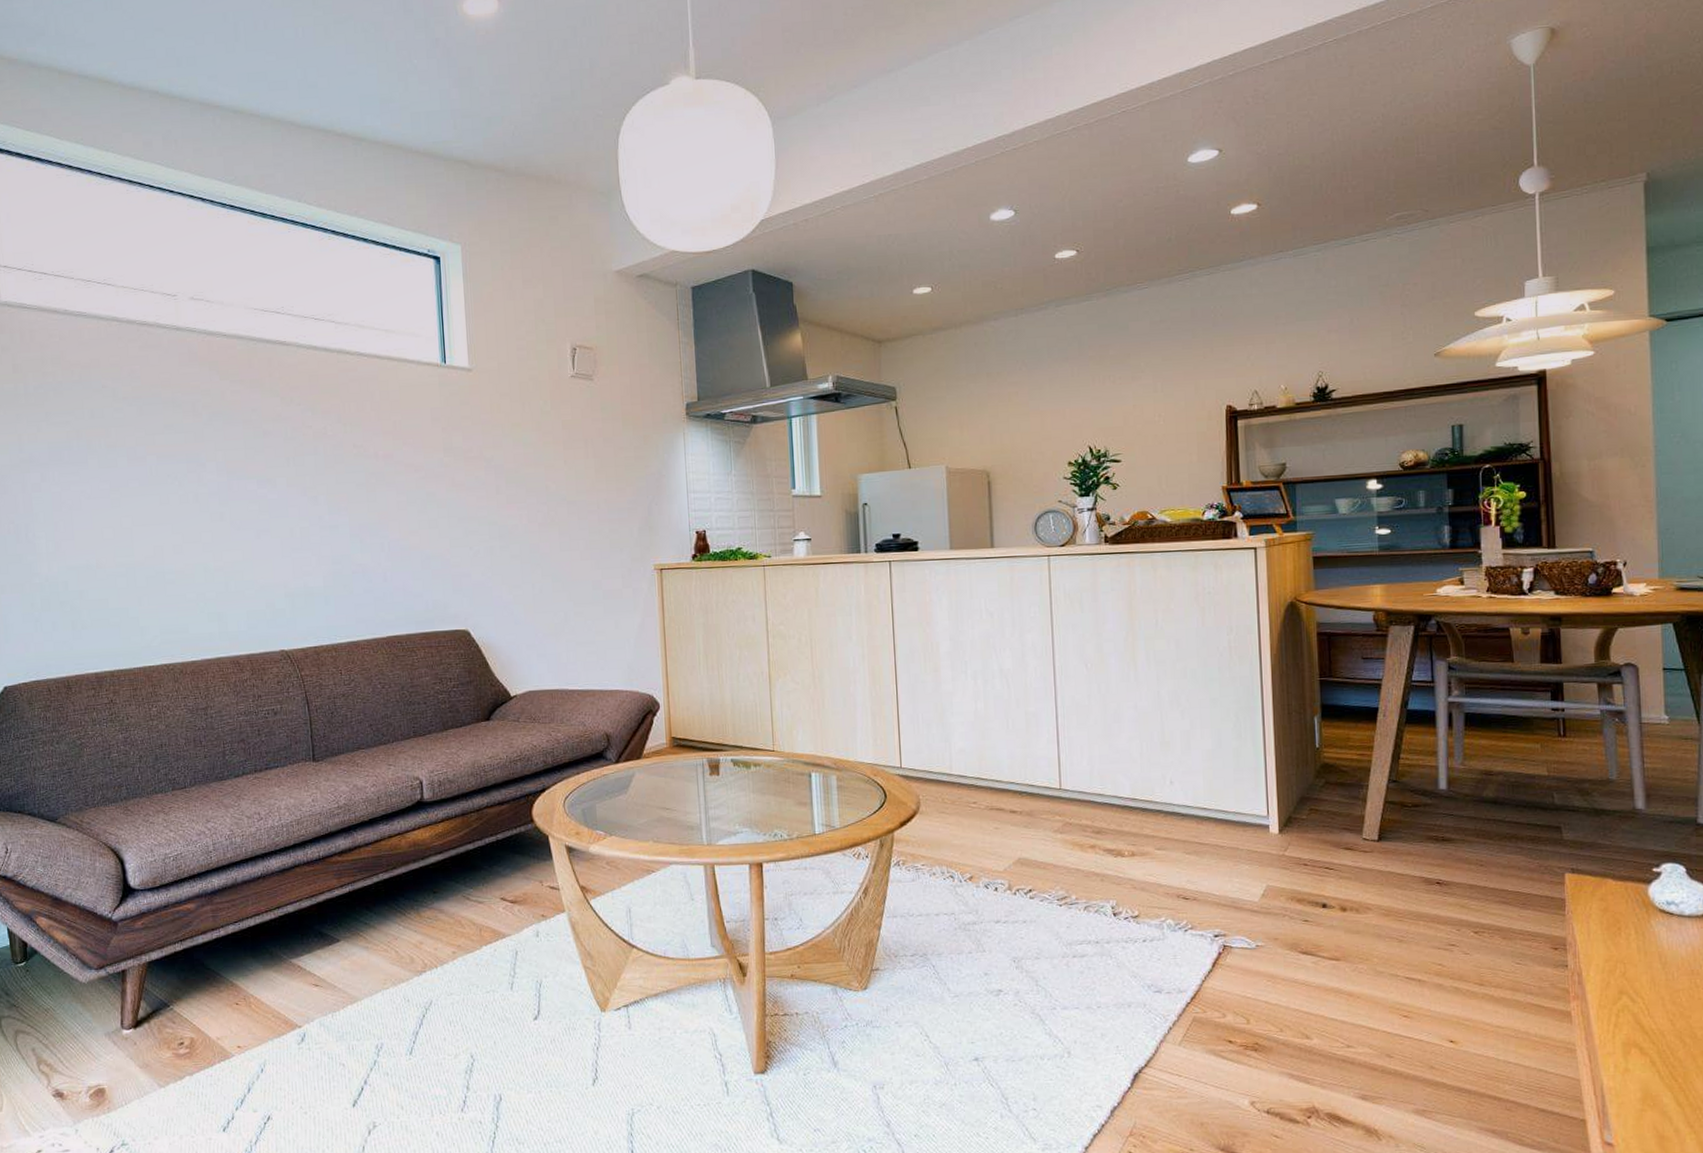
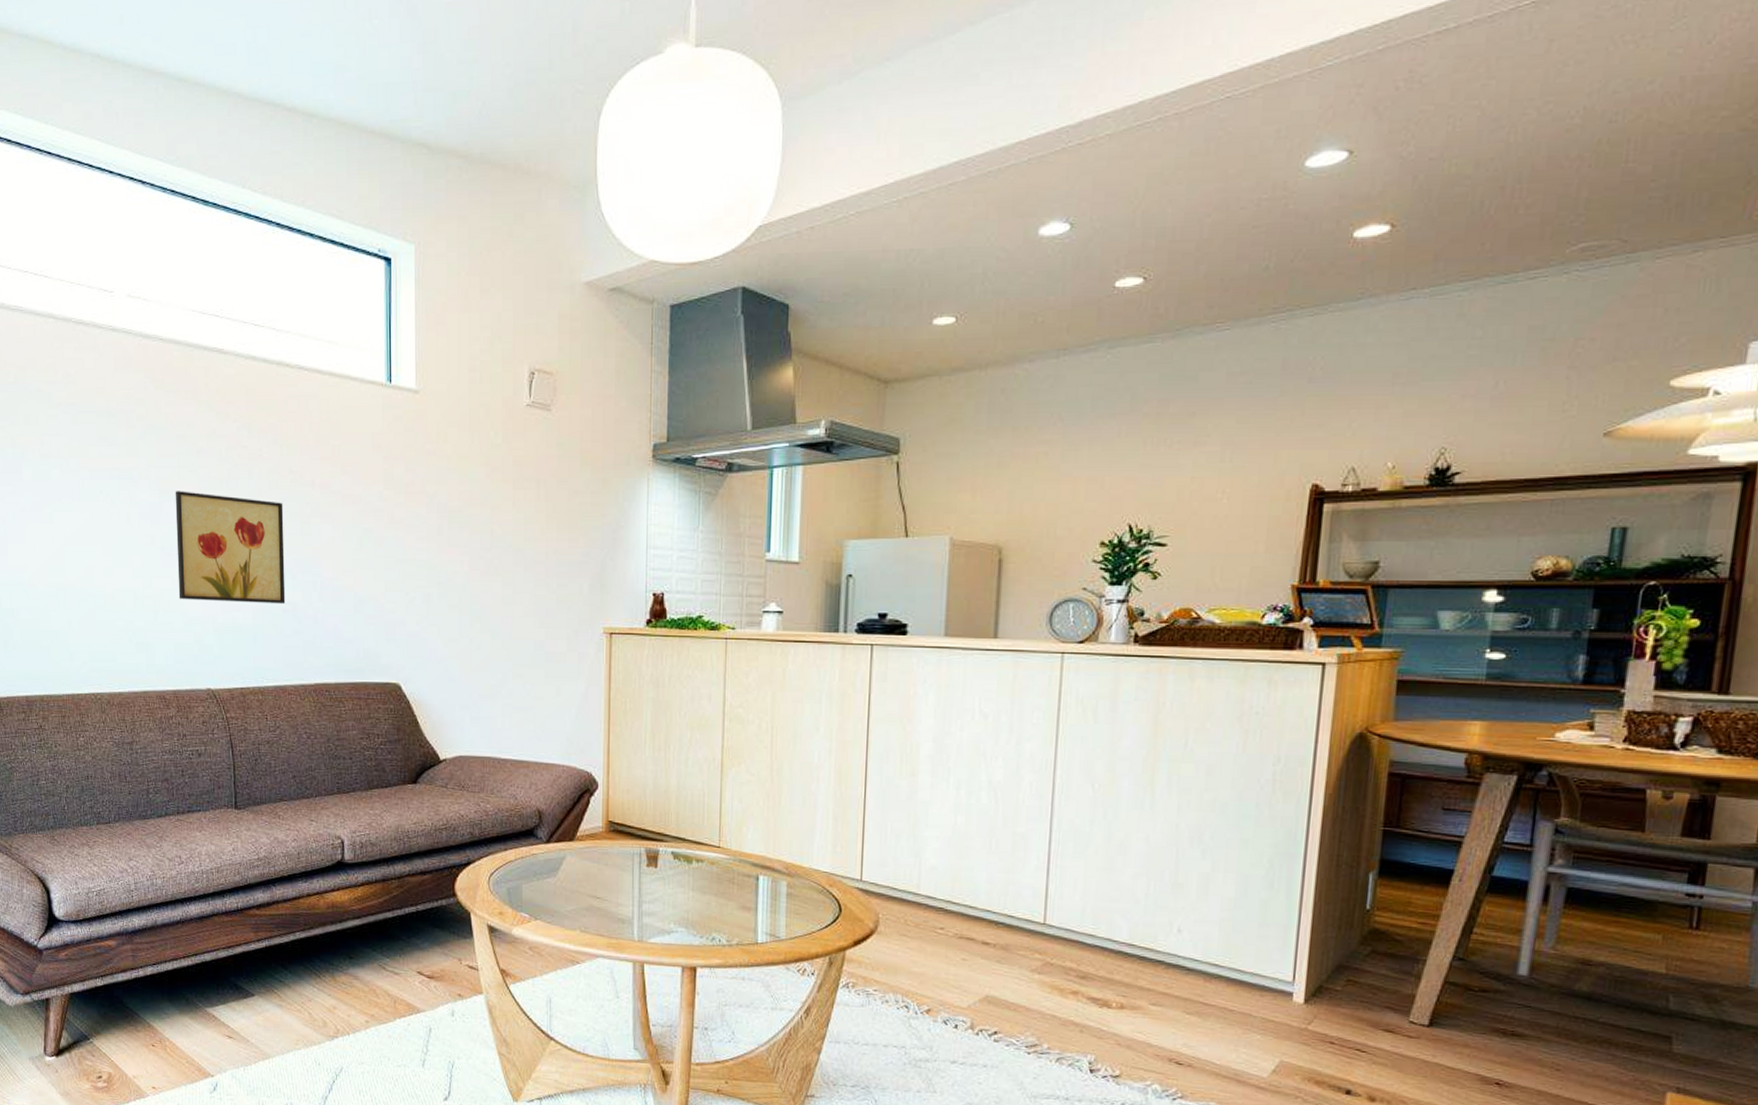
wall art: none [242,469,355,570] -> present [175,491,286,605]

